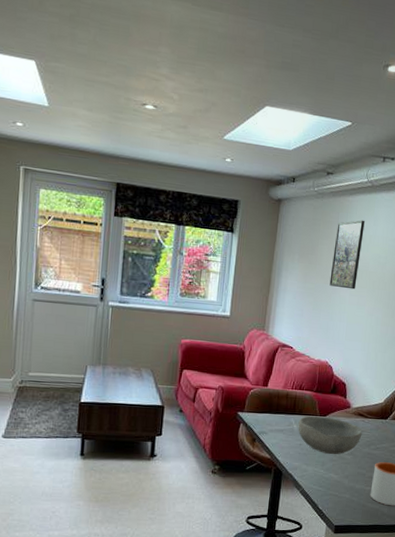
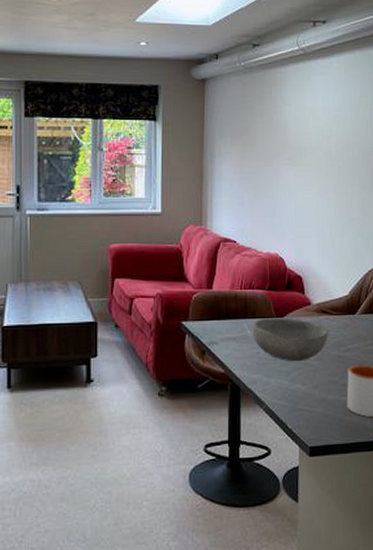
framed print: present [329,220,365,290] -> none [269,91,302,169]

